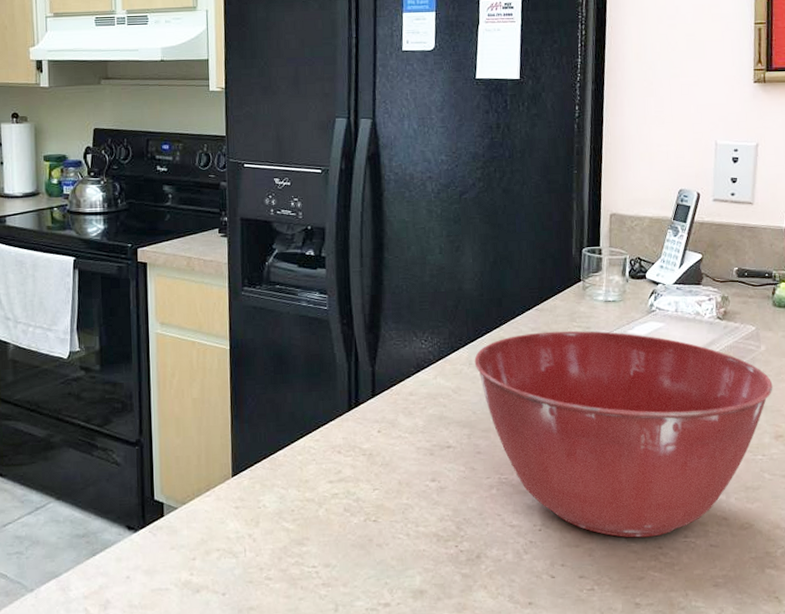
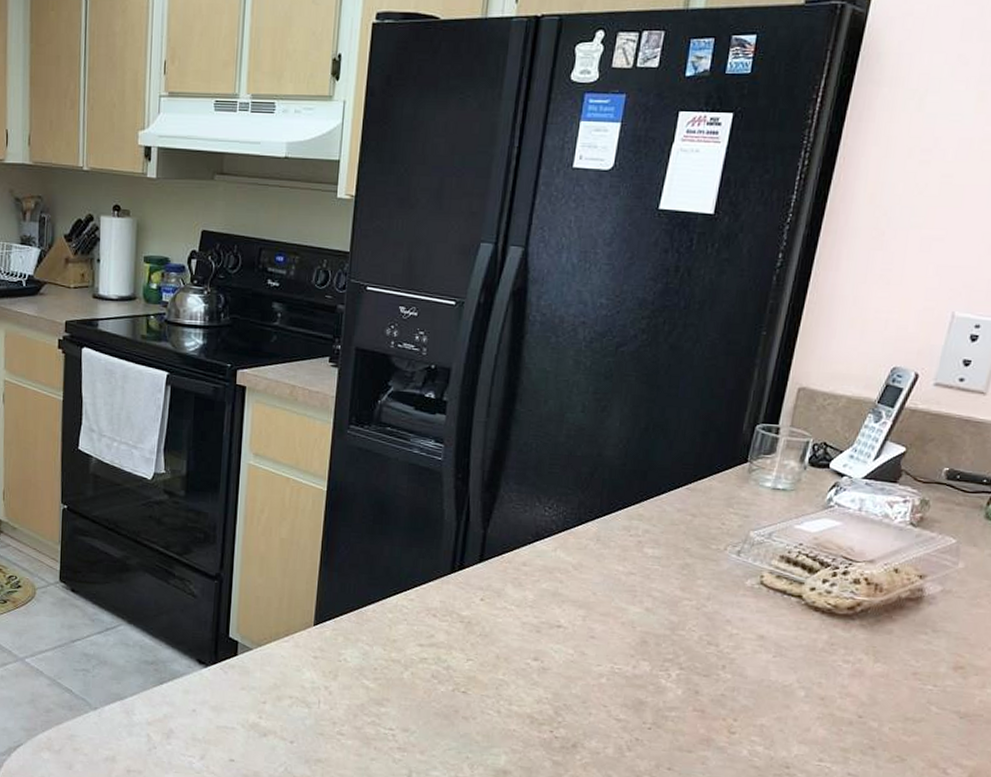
mixing bowl: present [474,330,773,538] -> none [603,514,964,755]

